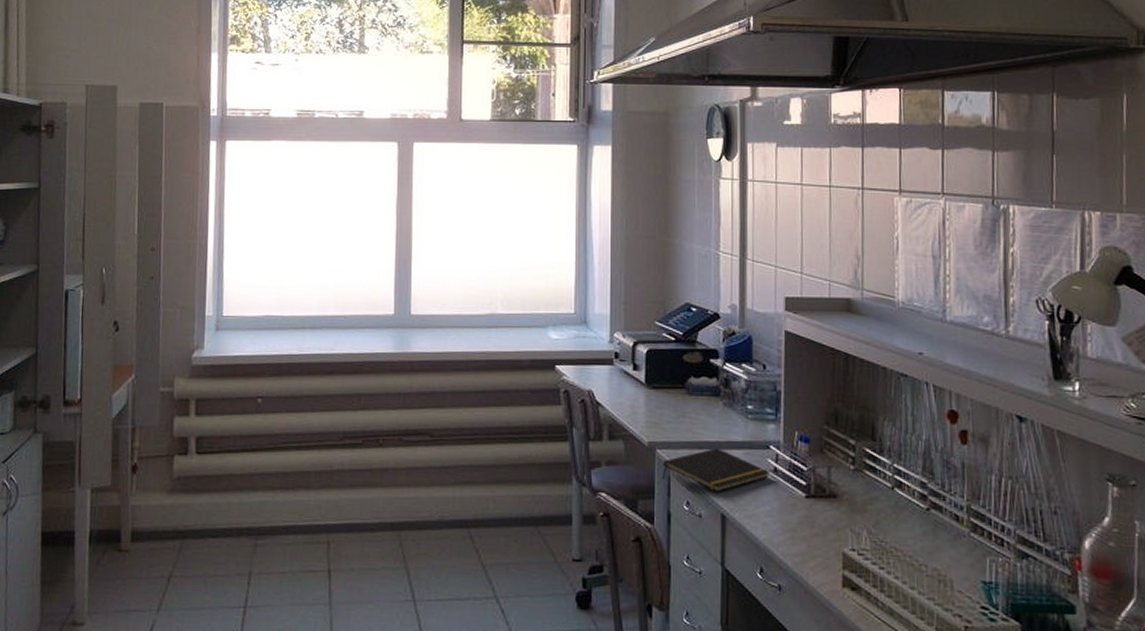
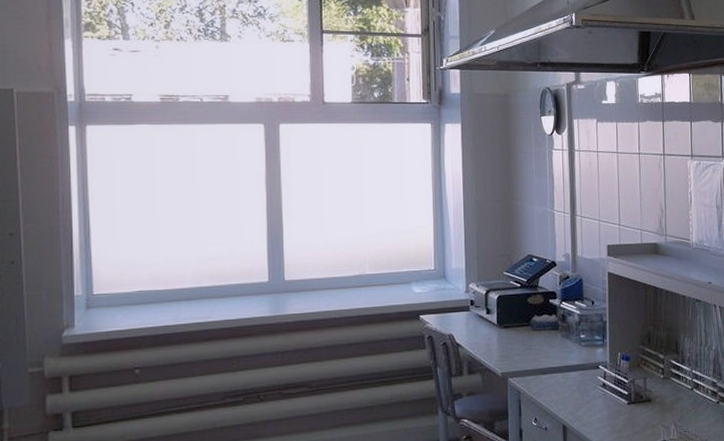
notepad: present [662,448,769,493] -> none [514,372,600,408]

